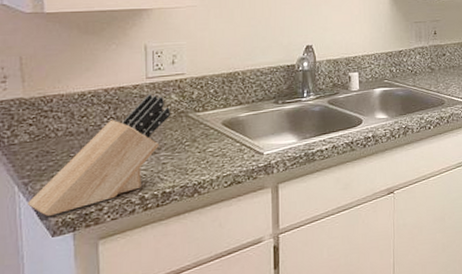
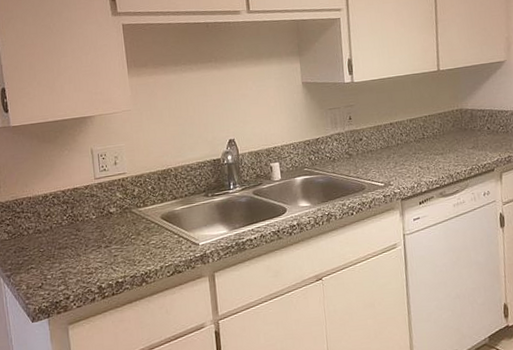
knife block: present [27,94,171,216] -> none [11,193,118,304]

